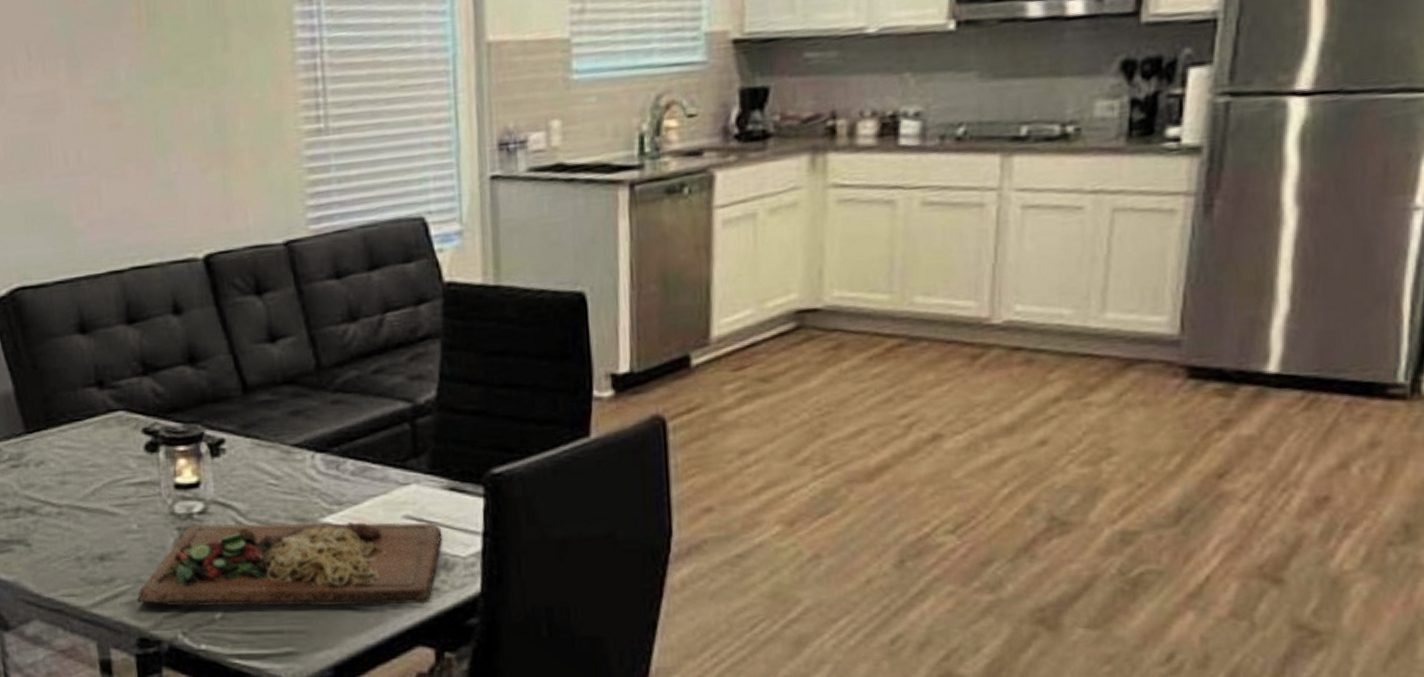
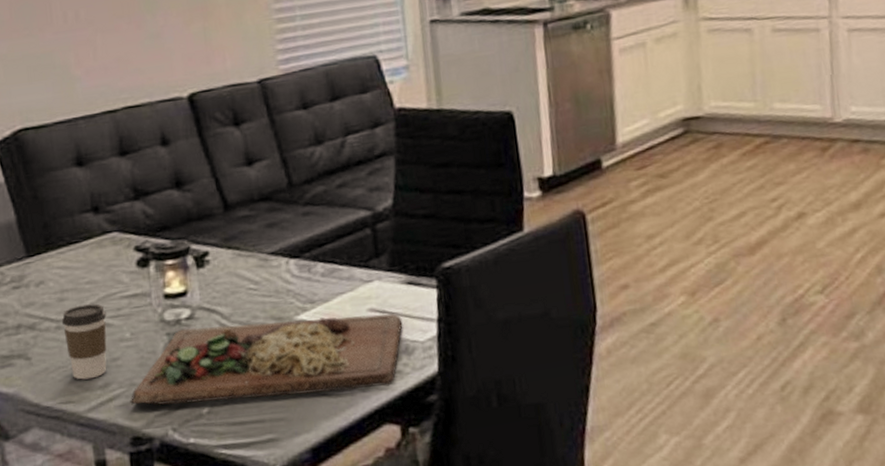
coffee cup: none [63,489,113,572] -> present [61,303,107,380]

